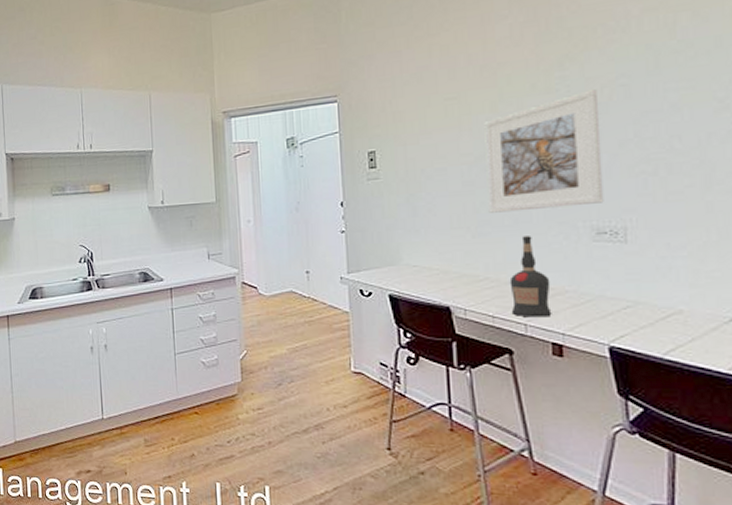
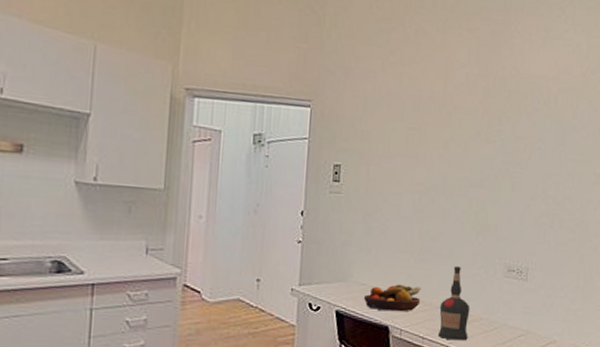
fruit bowl: none [417,262,485,291] -> present [363,284,422,312]
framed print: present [484,89,604,213] -> none [431,146,522,245]

